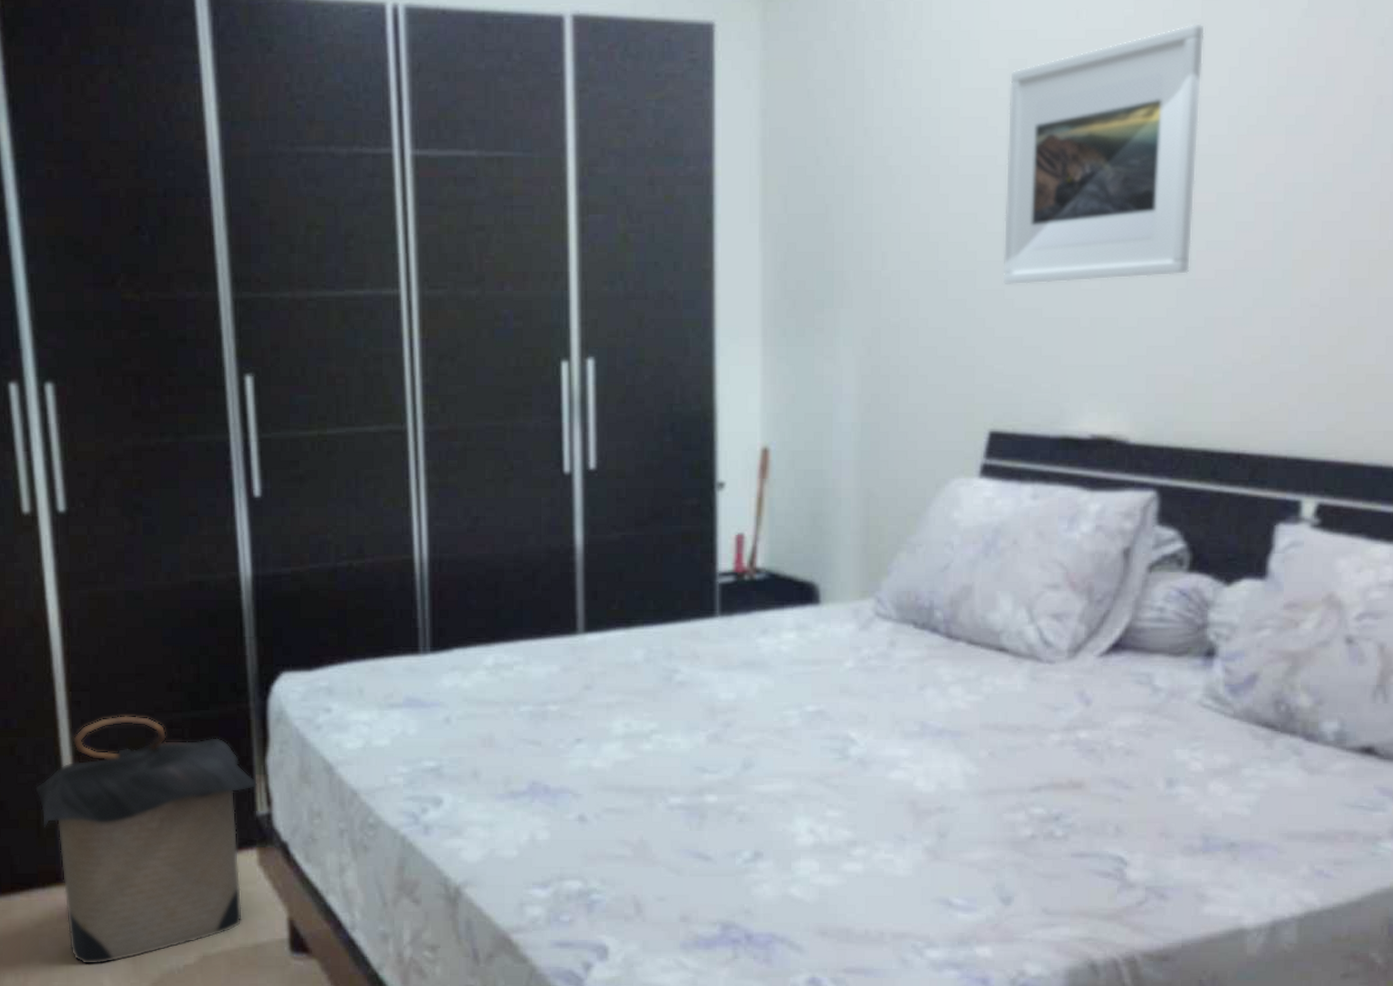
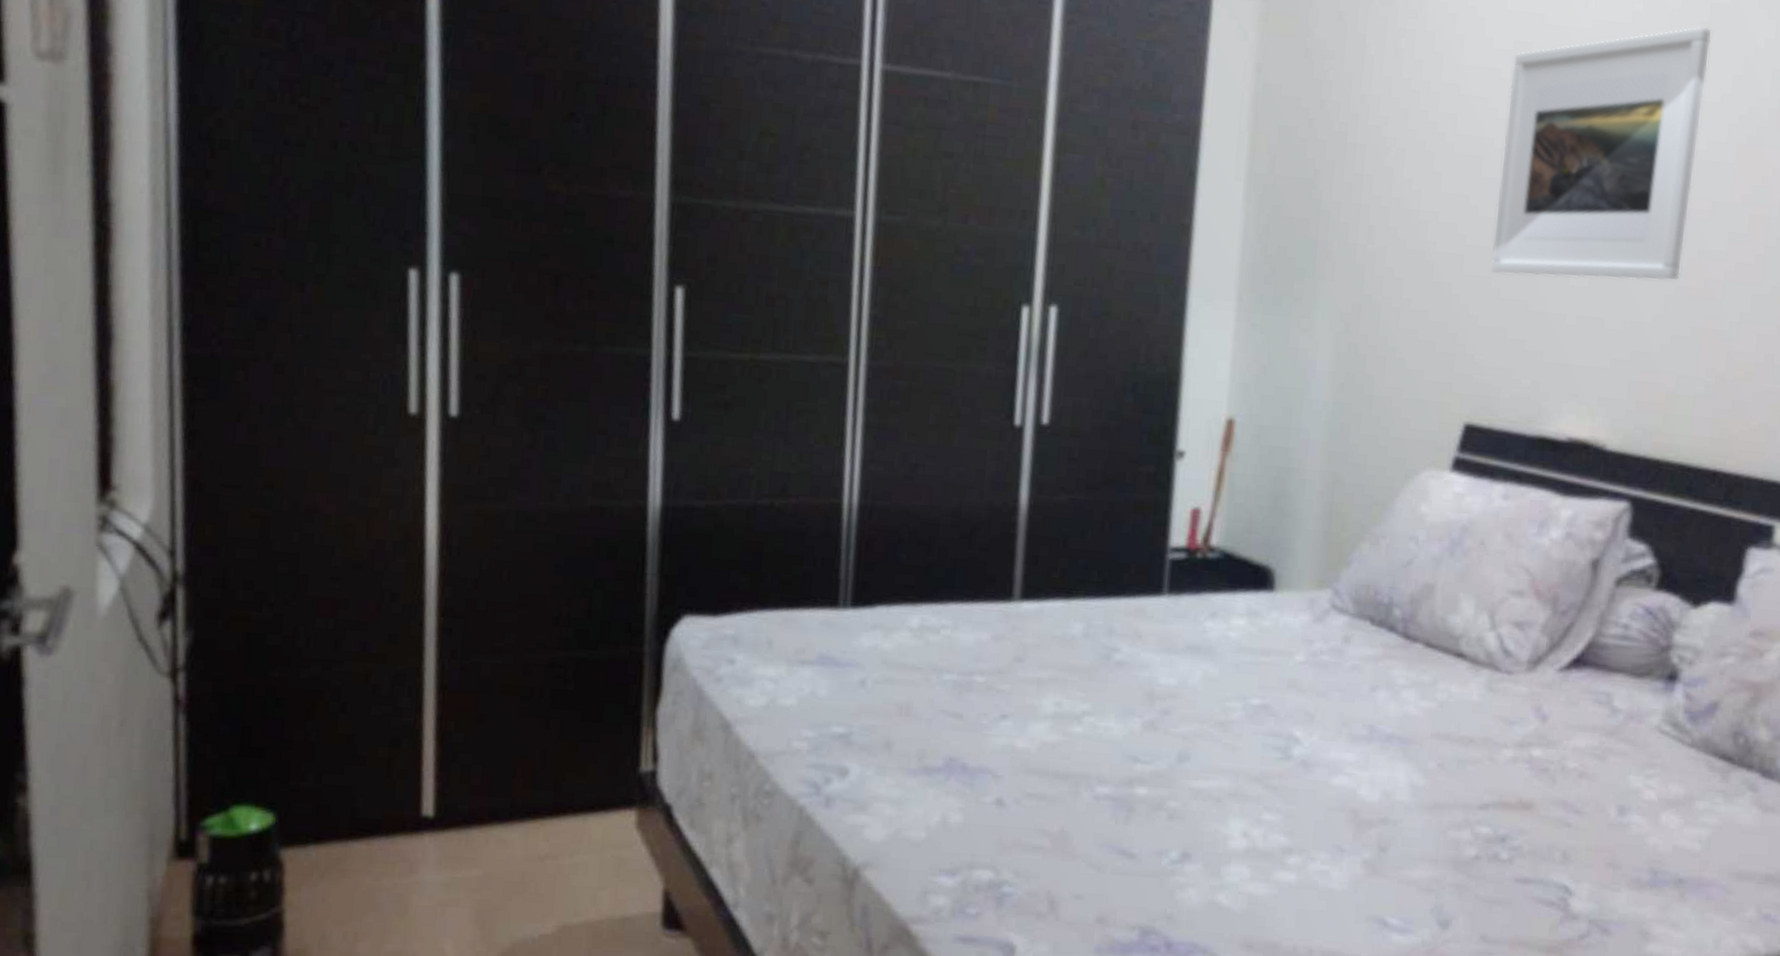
laundry hamper: present [35,715,257,965] -> none [389,648,644,928]

